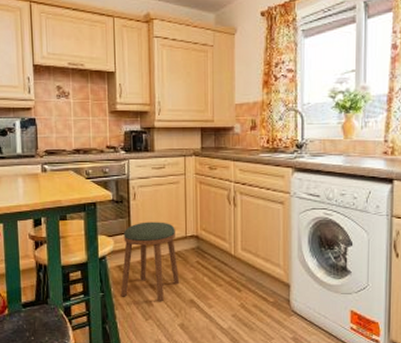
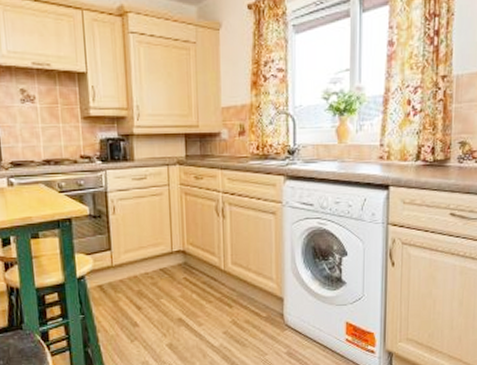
stool: present [120,222,180,301] -> none [102,237,167,321]

